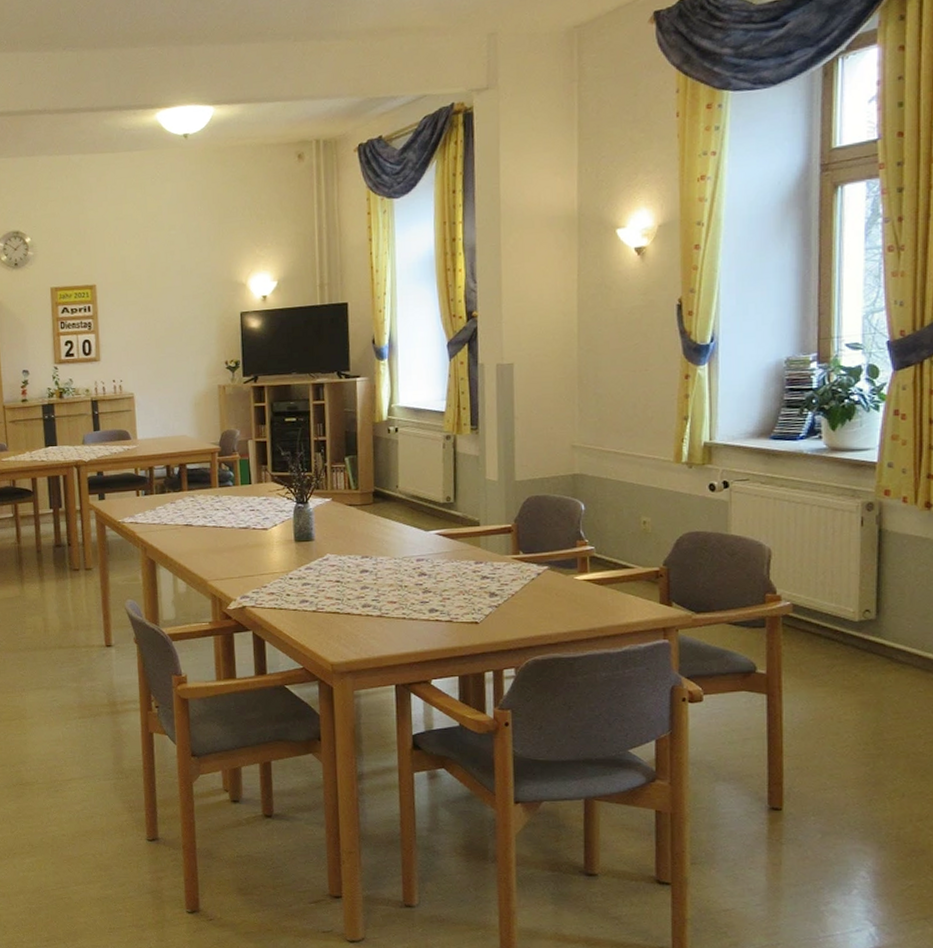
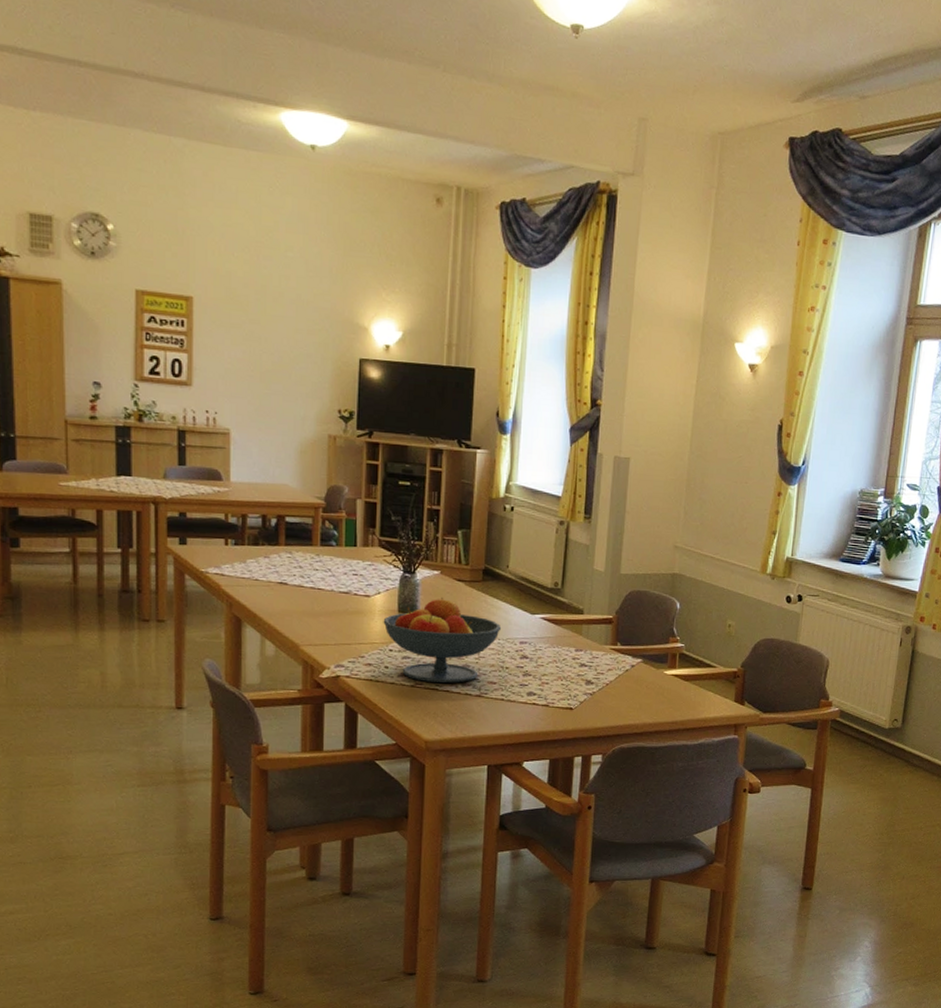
fruit bowl: none [281,524,397,606] -> present [383,598,502,683]

